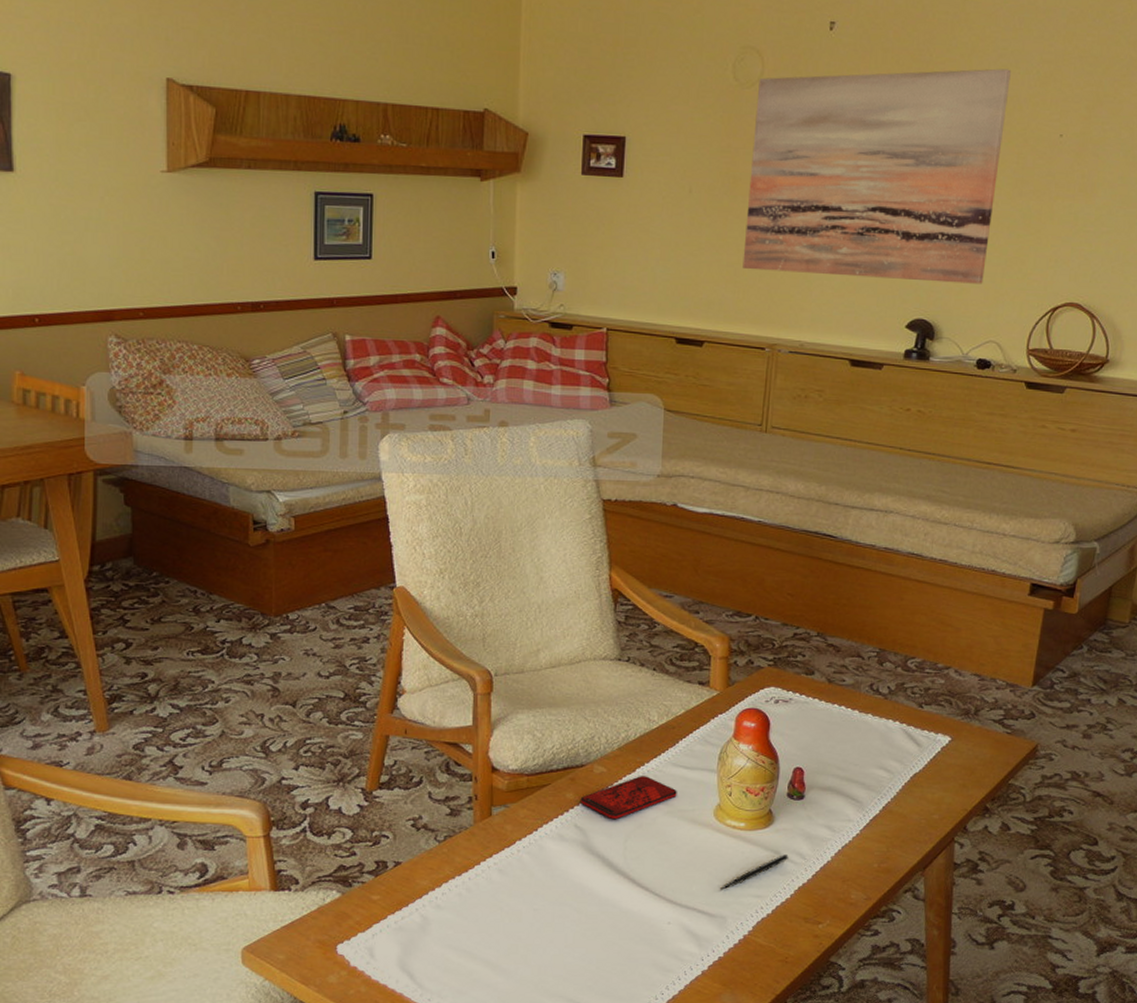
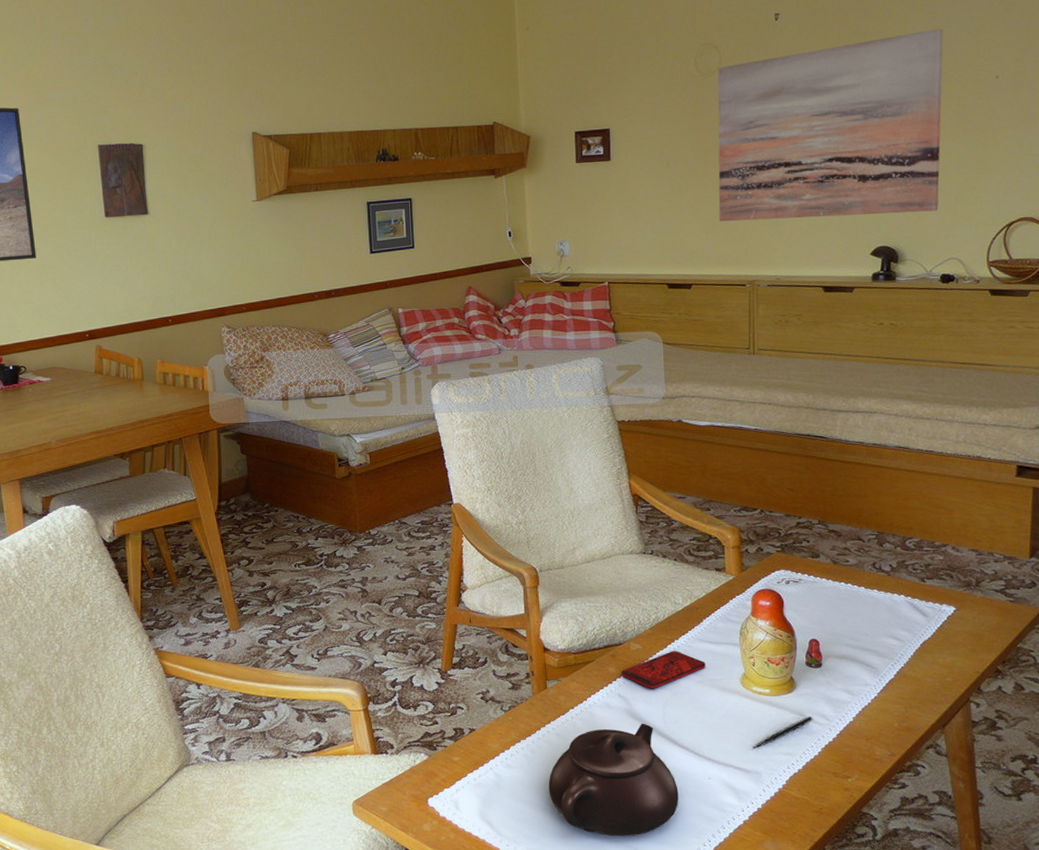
teapot: none [483,859,633,988] -> present [548,723,679,836]

